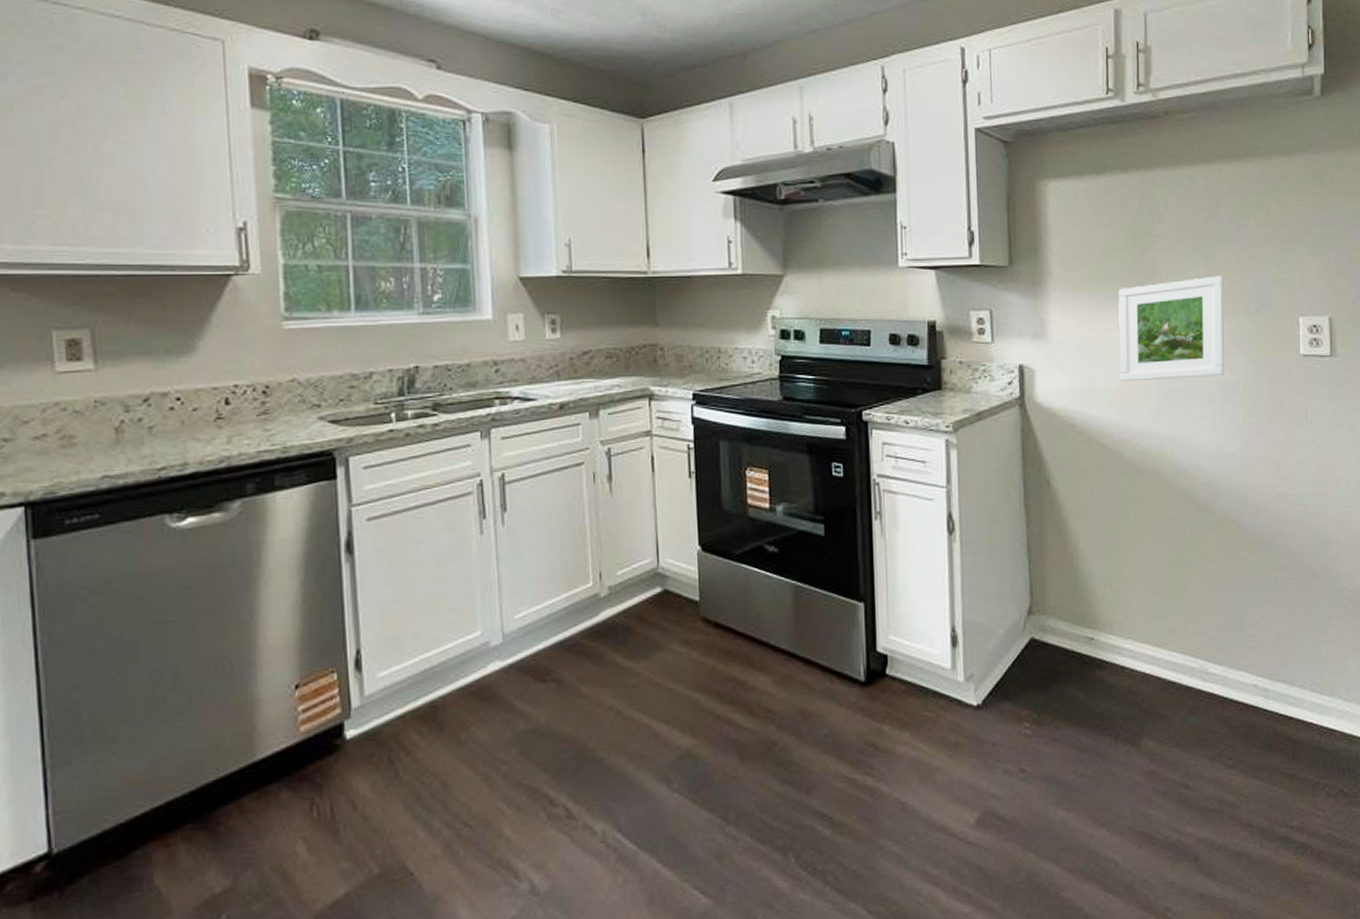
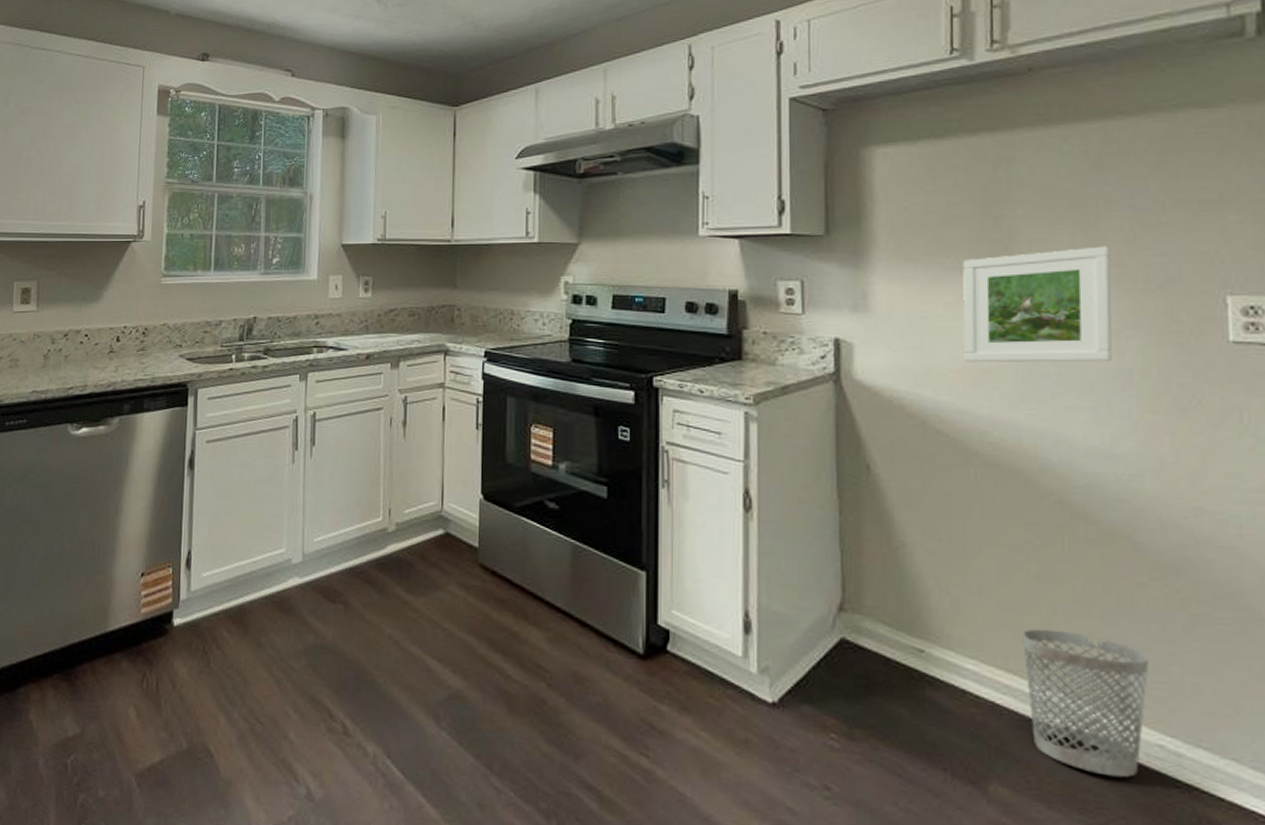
wastebasket: none [1163,605,1248,716] -> present [1022,628,1150,778]

